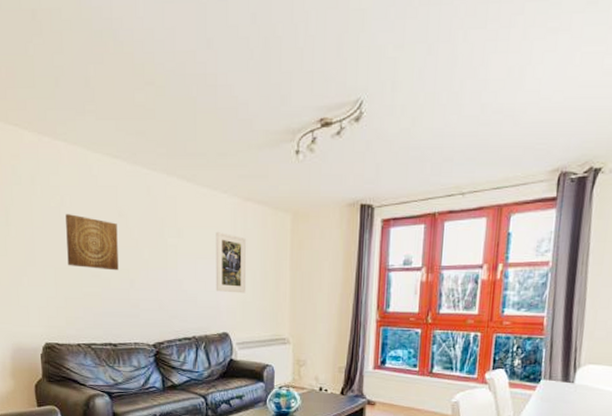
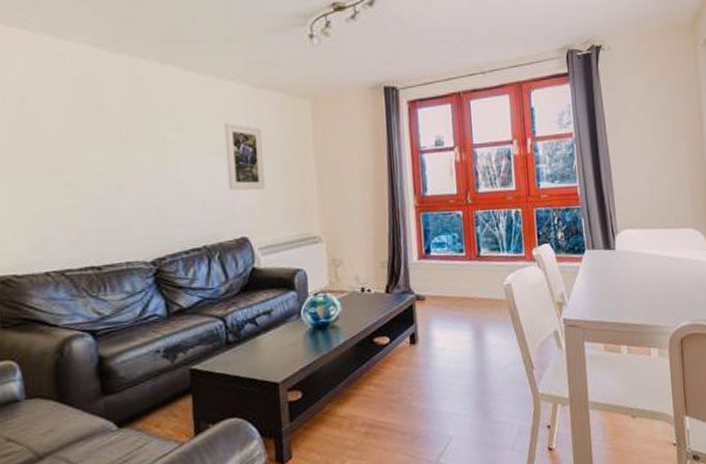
wall art: present [66,214,119,271] -> none [27,112,102,177]

